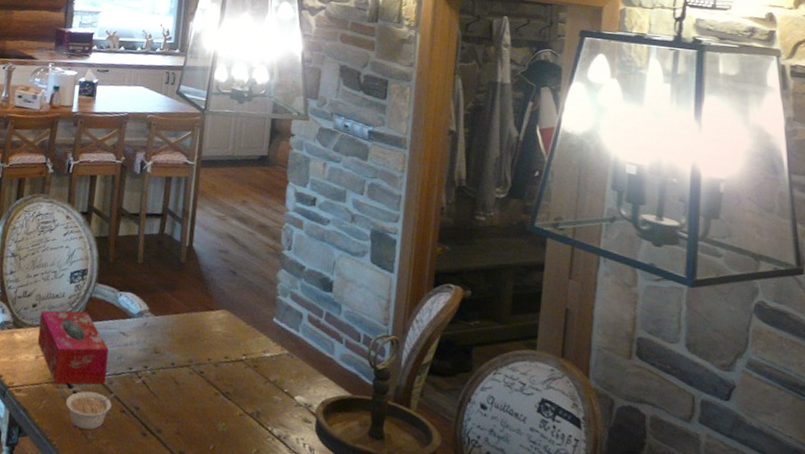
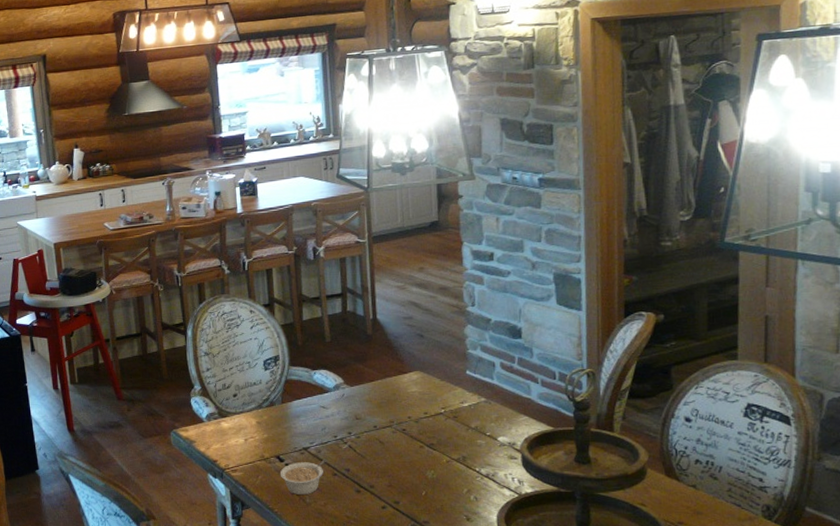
tissue box: present [37,310,109,384] -> none [242,393,314,460]

